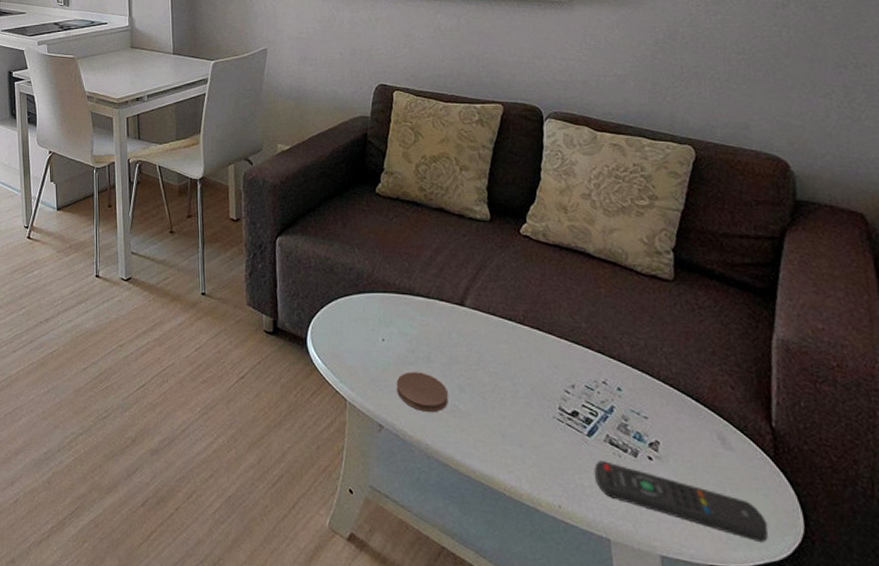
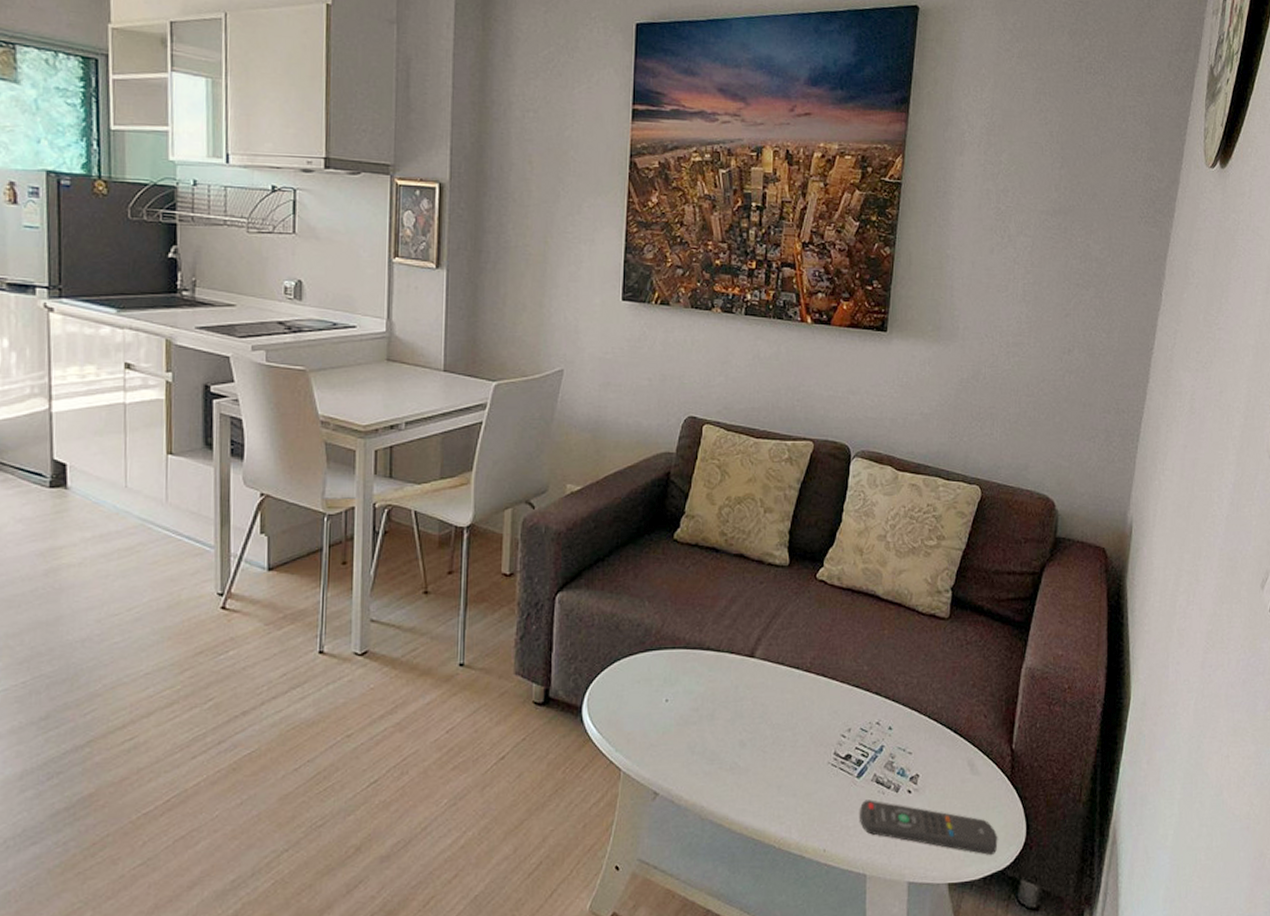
coaster: present [396,372,448,413] -> none [676,731,728,773]

